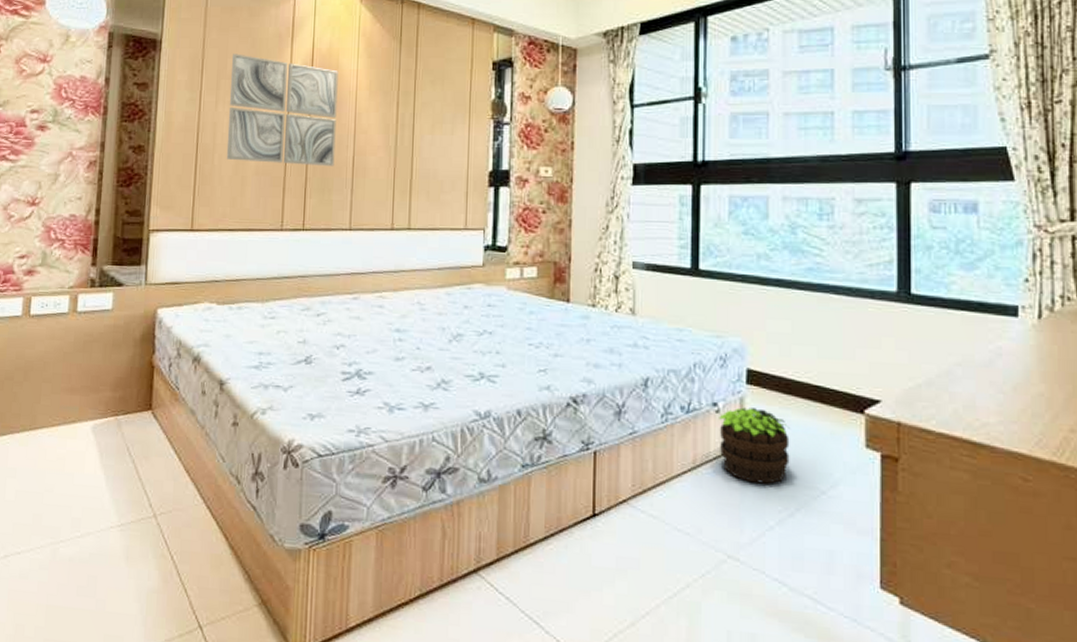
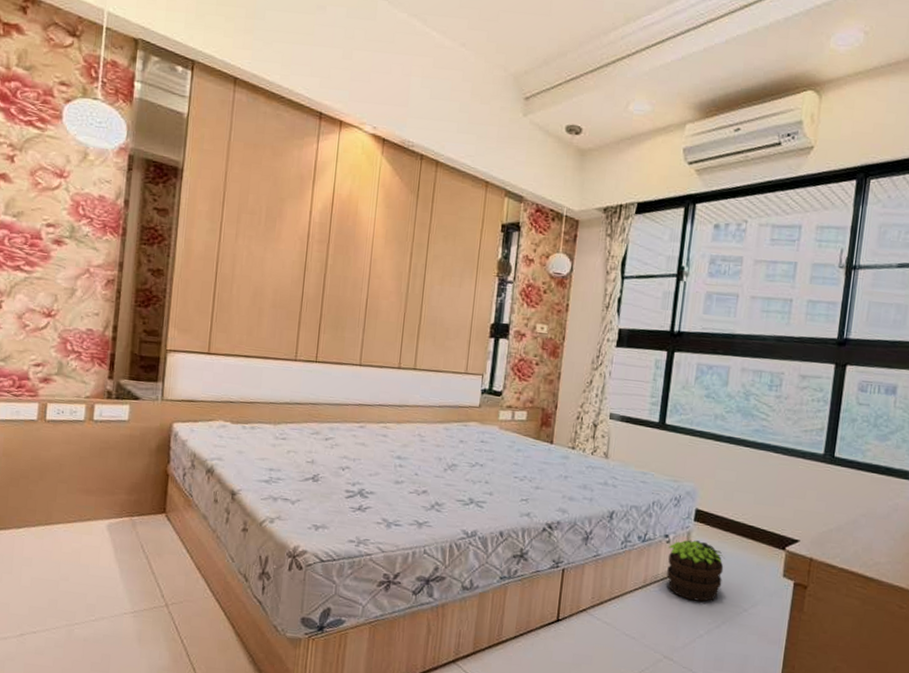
wall art: present [226,54,339,167] -> none [244,190,357,307]

